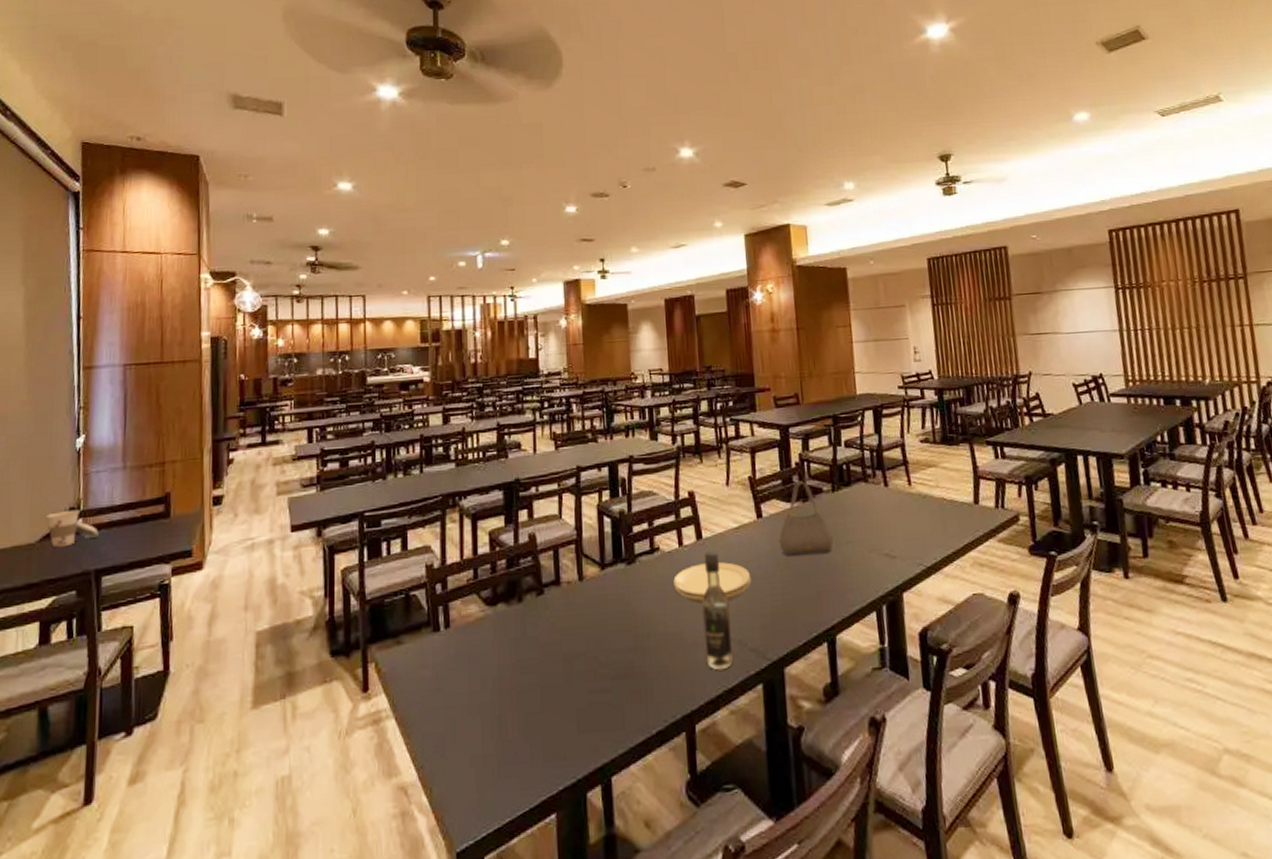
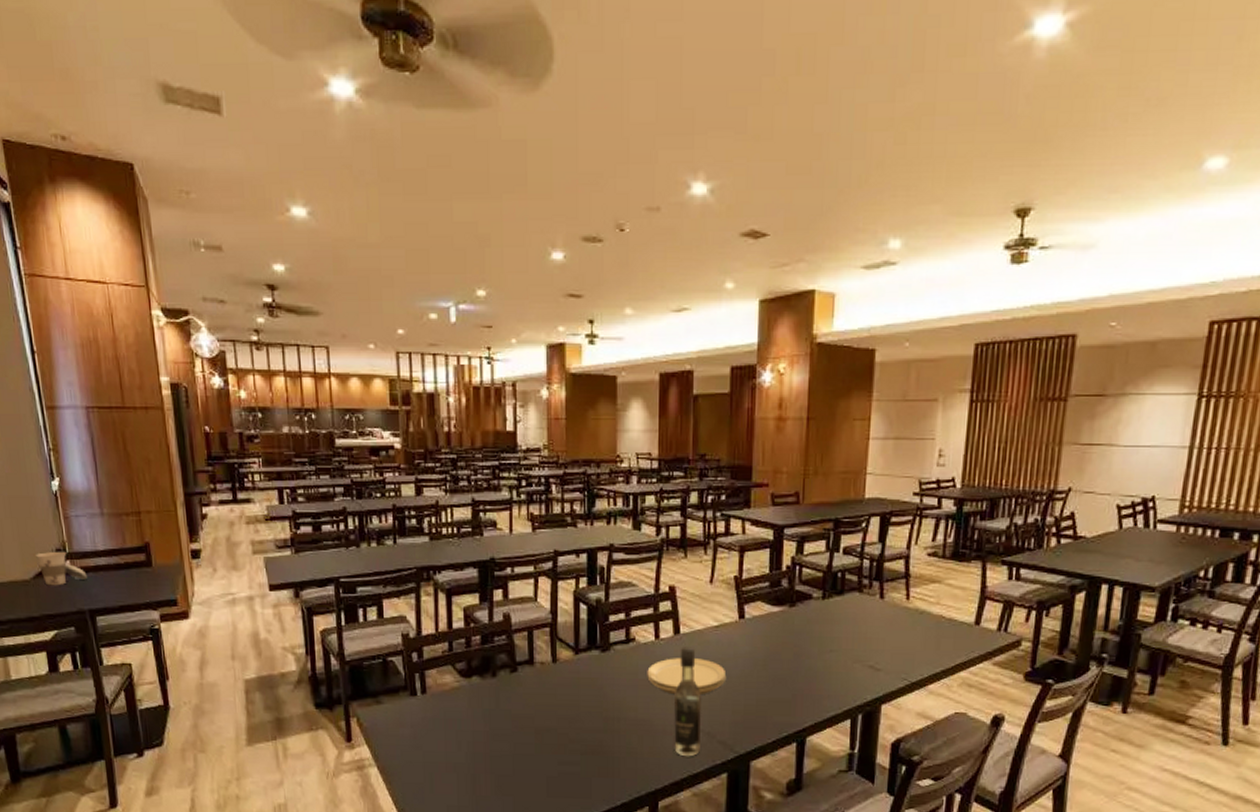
handbag: present [779,481,834,556] -> none [759,585,817,659]

